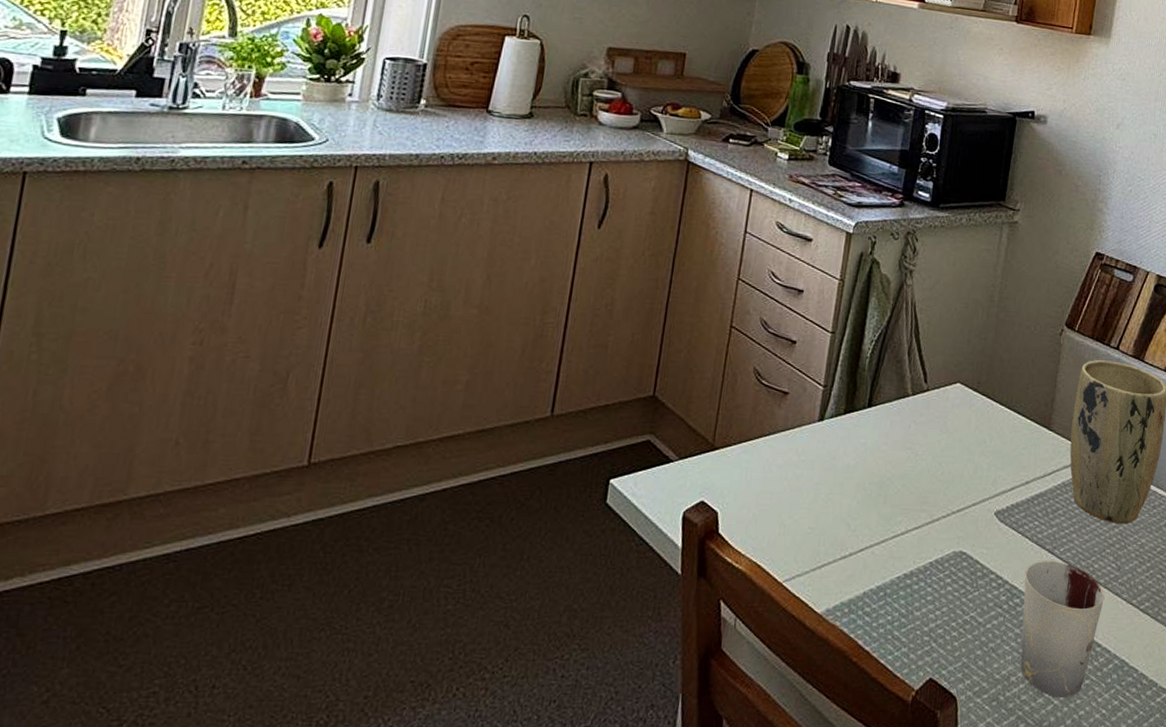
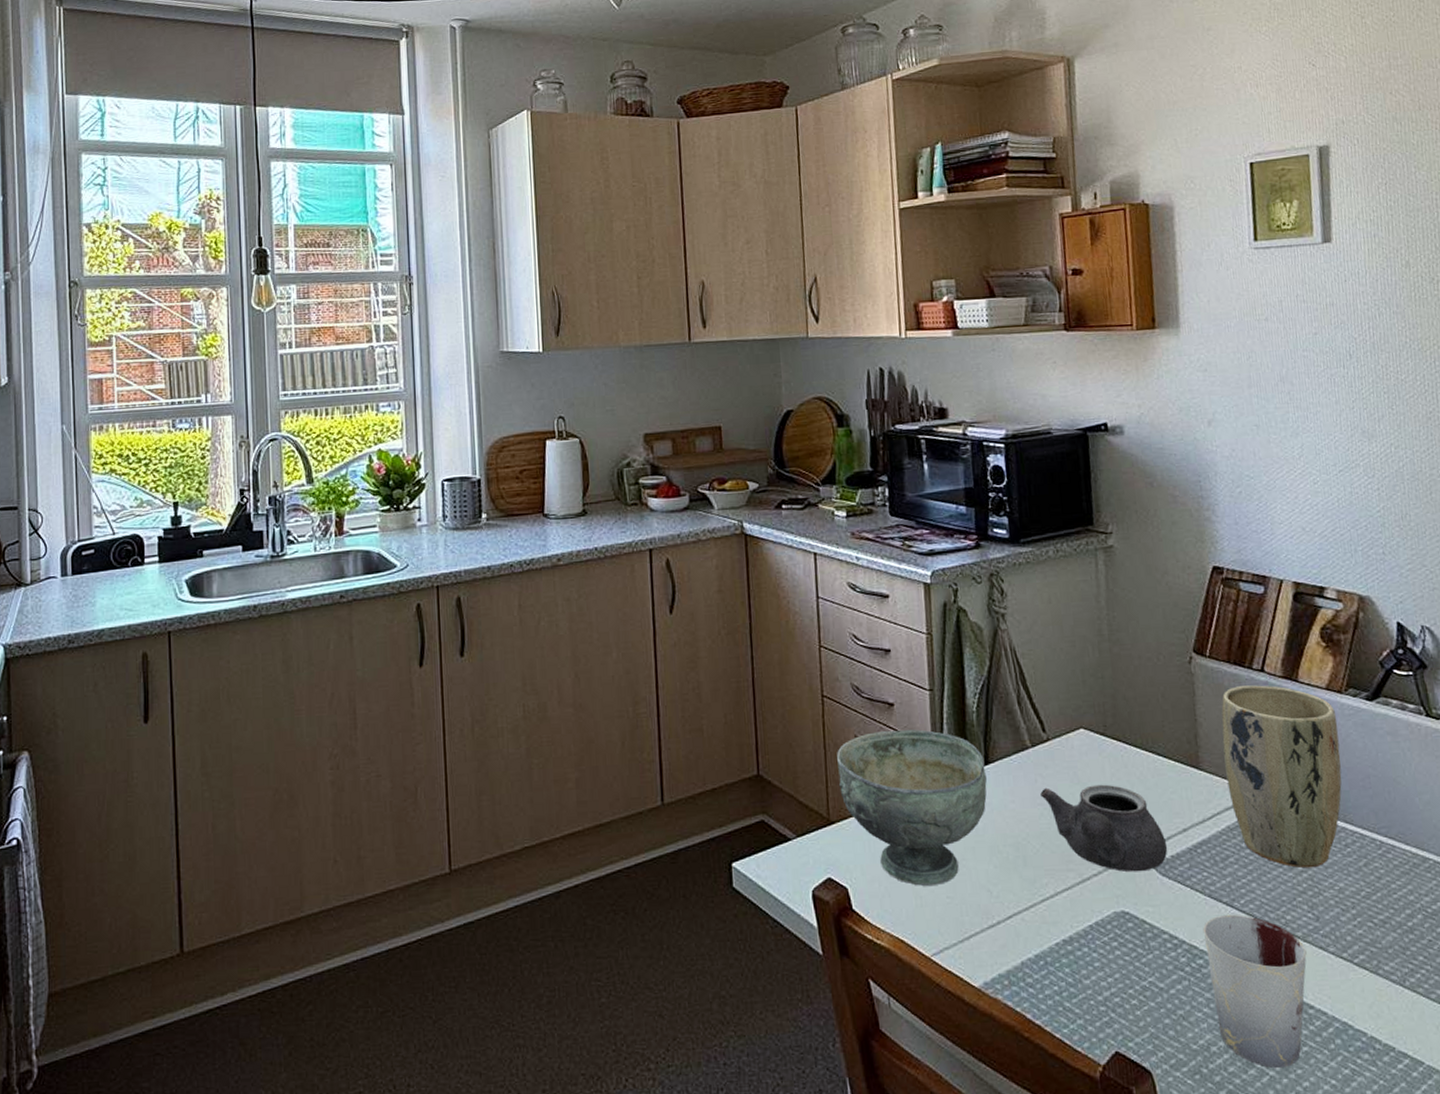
bowl: none [729,366,868,517] -> present [837,729,988,887]
teapot: none [911,433,1010,517] -> present [1040,784,1168,872]

